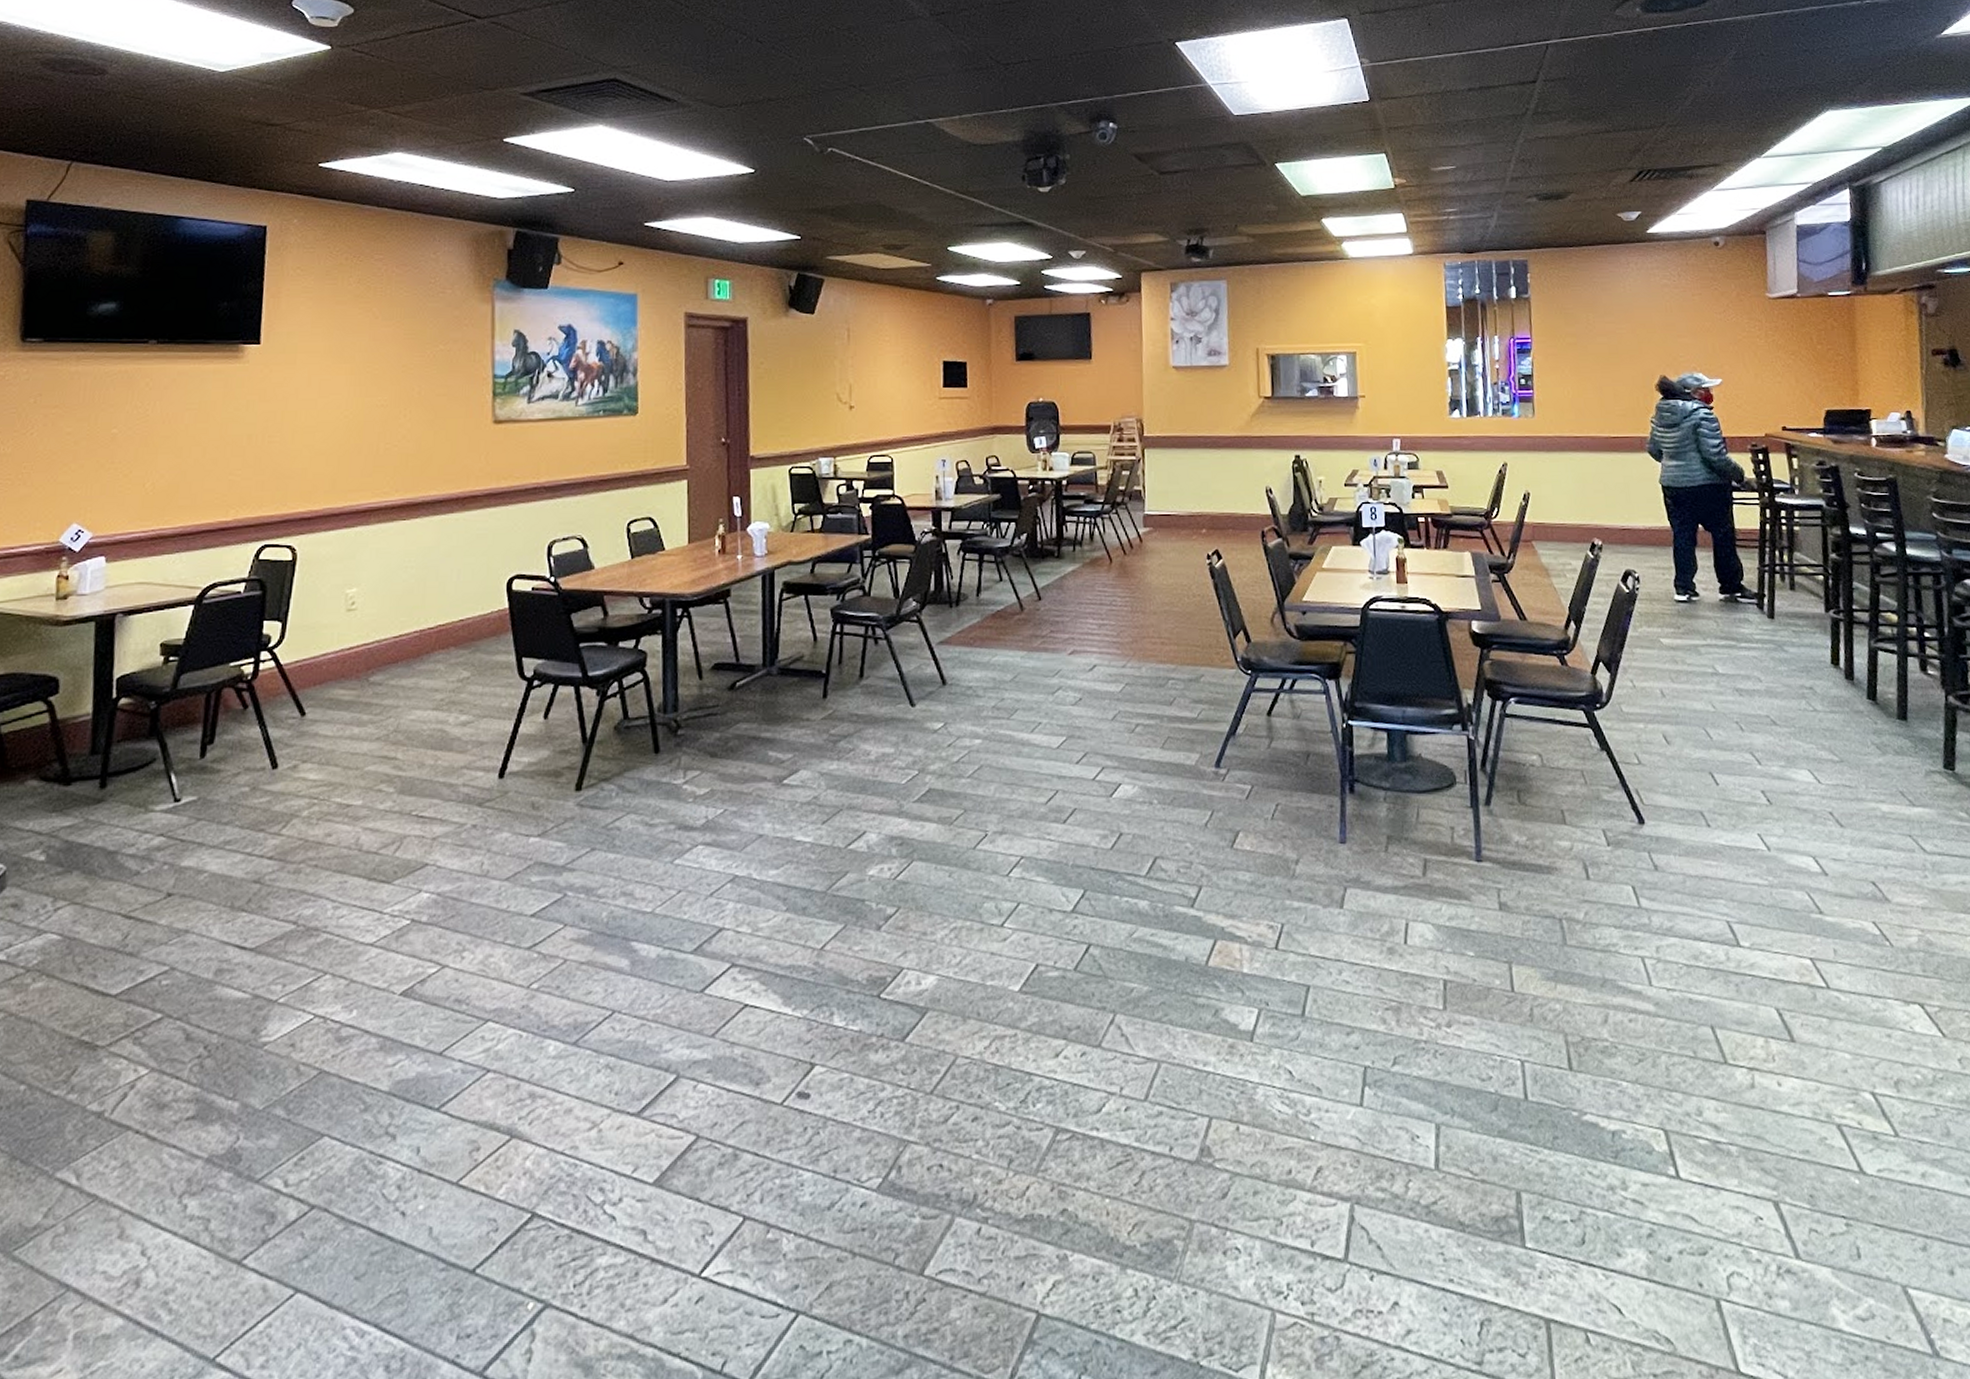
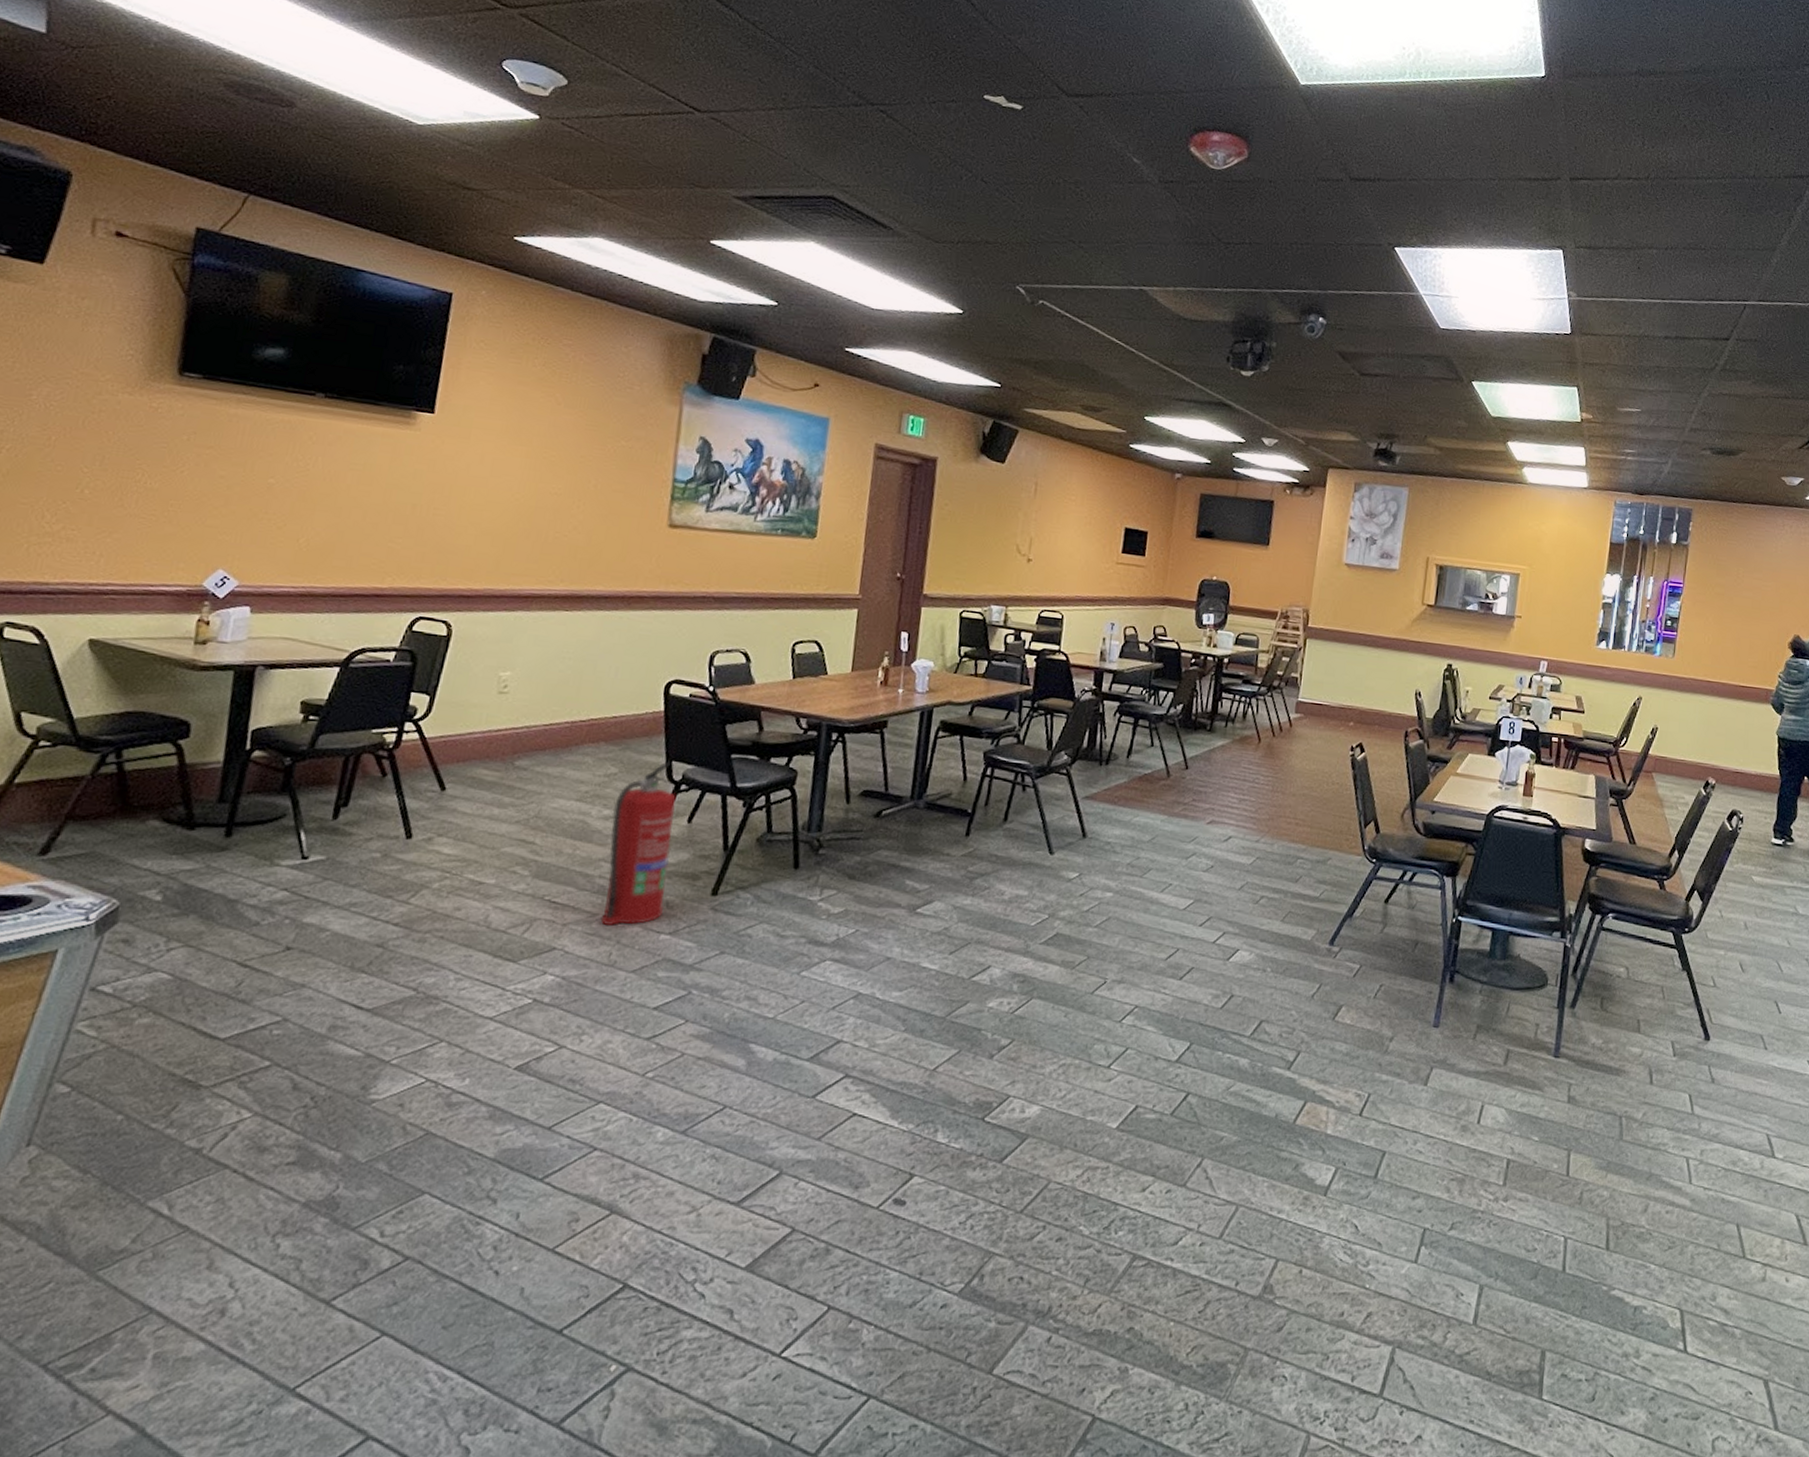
fire extinguisher: none [469,658,531,834] -> present [600,761,676,925]

